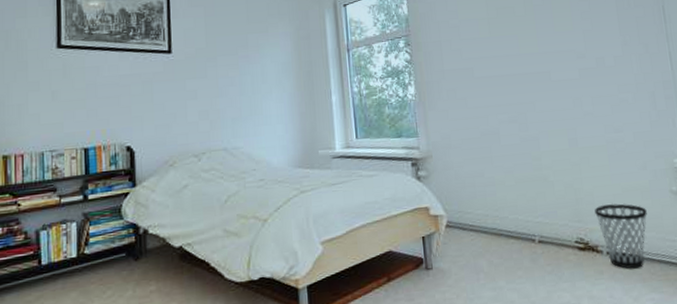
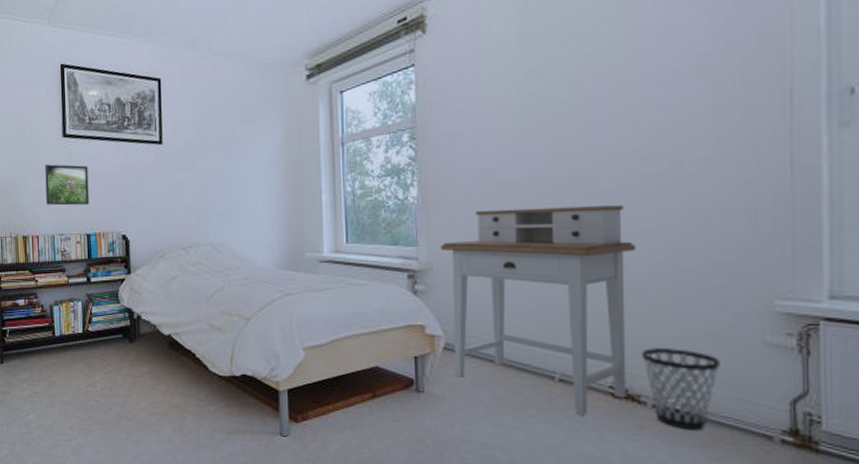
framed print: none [34,76,88,120] -> present [45,164,89,206]
desk: none [437,94,588,270] -> present [441,205,637,415]

